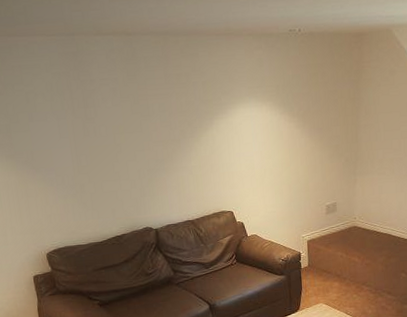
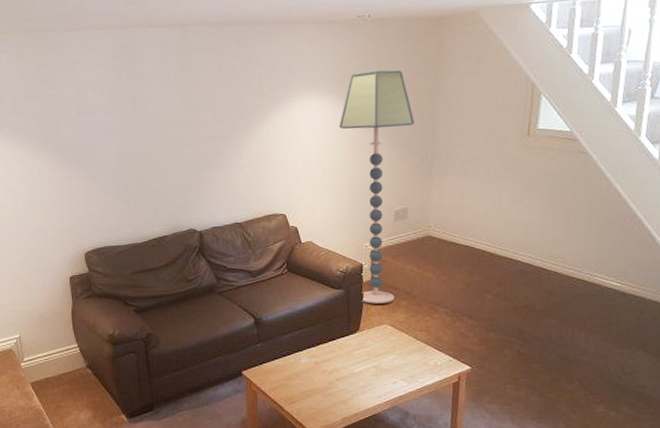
floor lamp: none [276,80,341,287] -> present [339,69,415,304]

